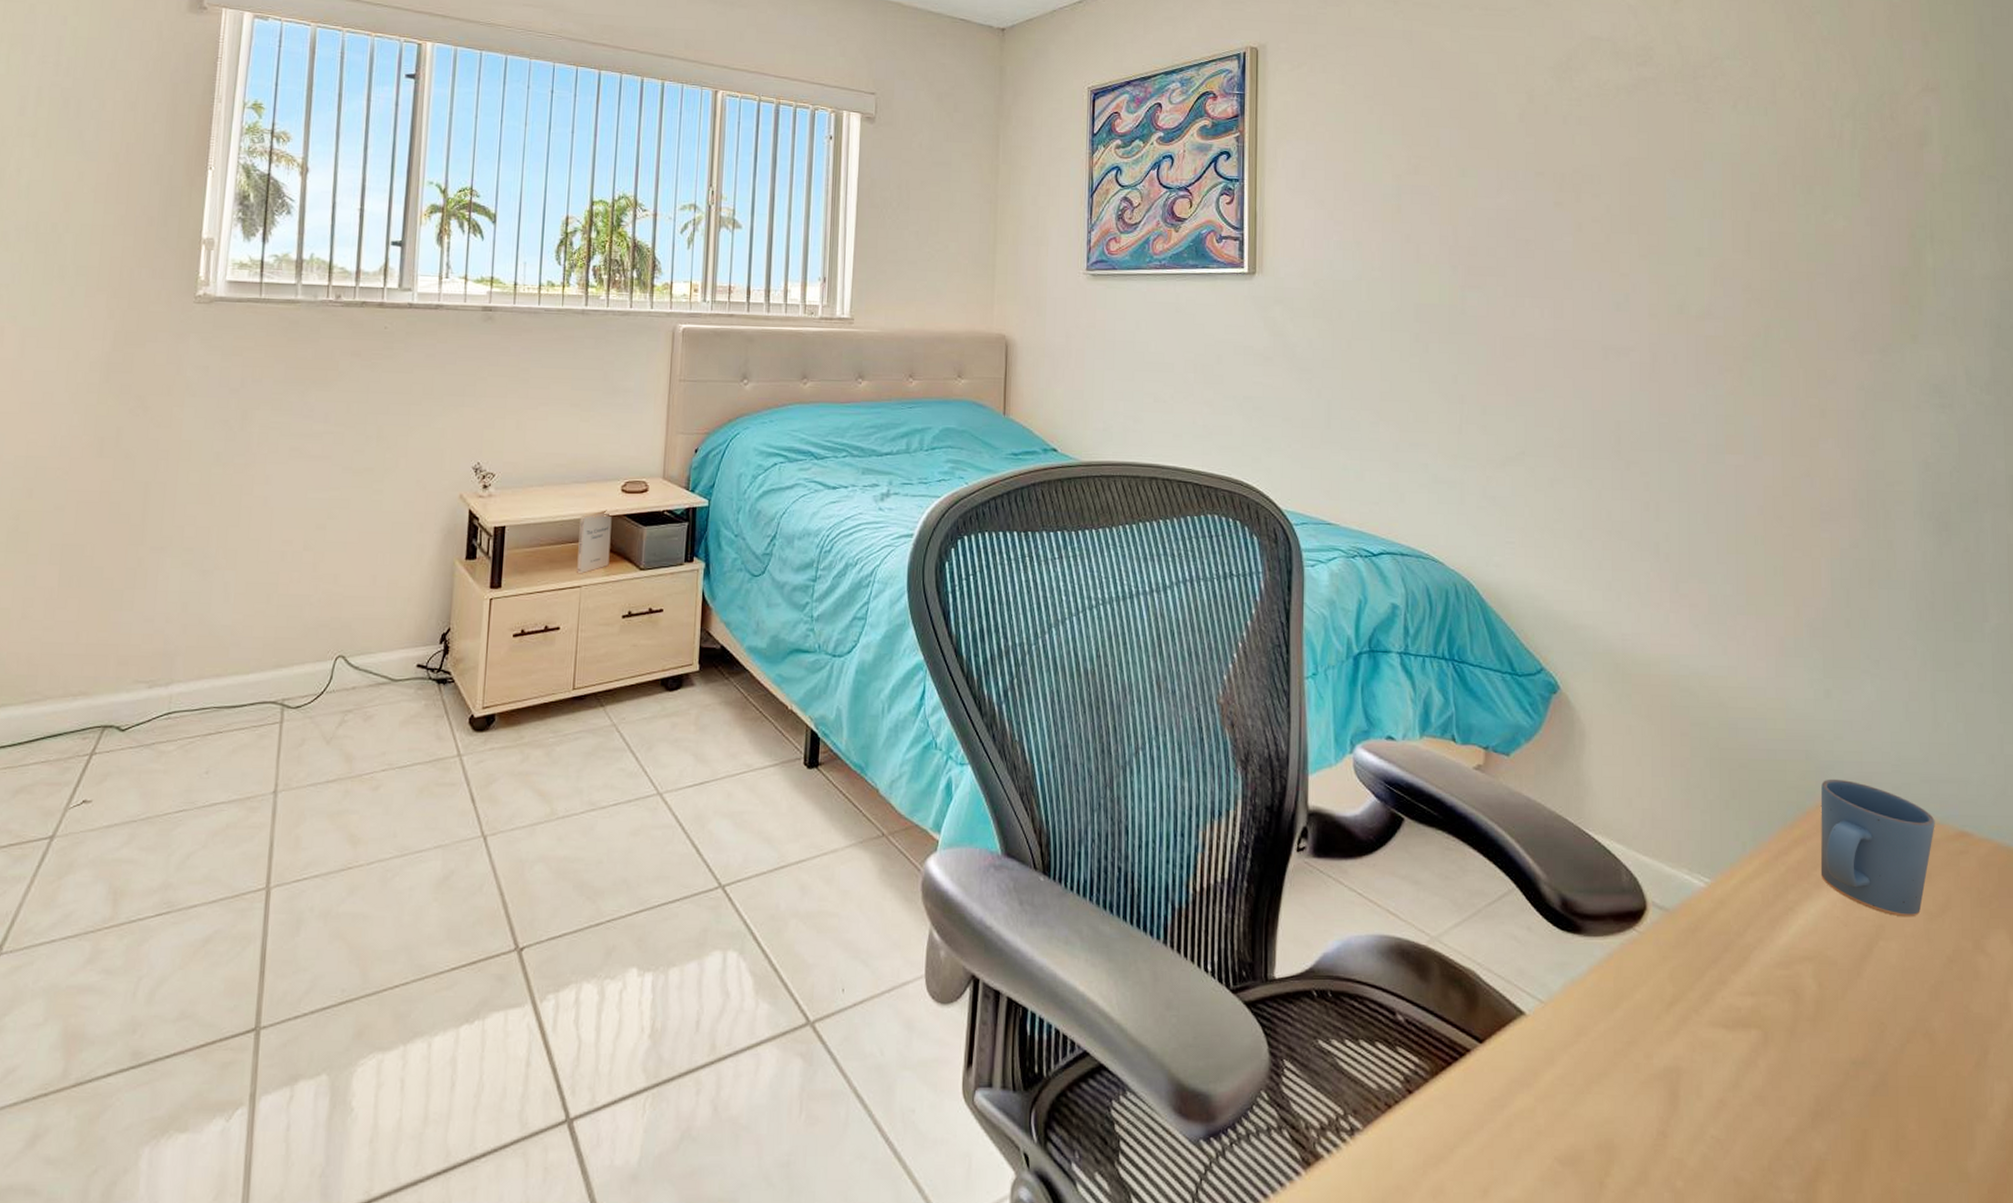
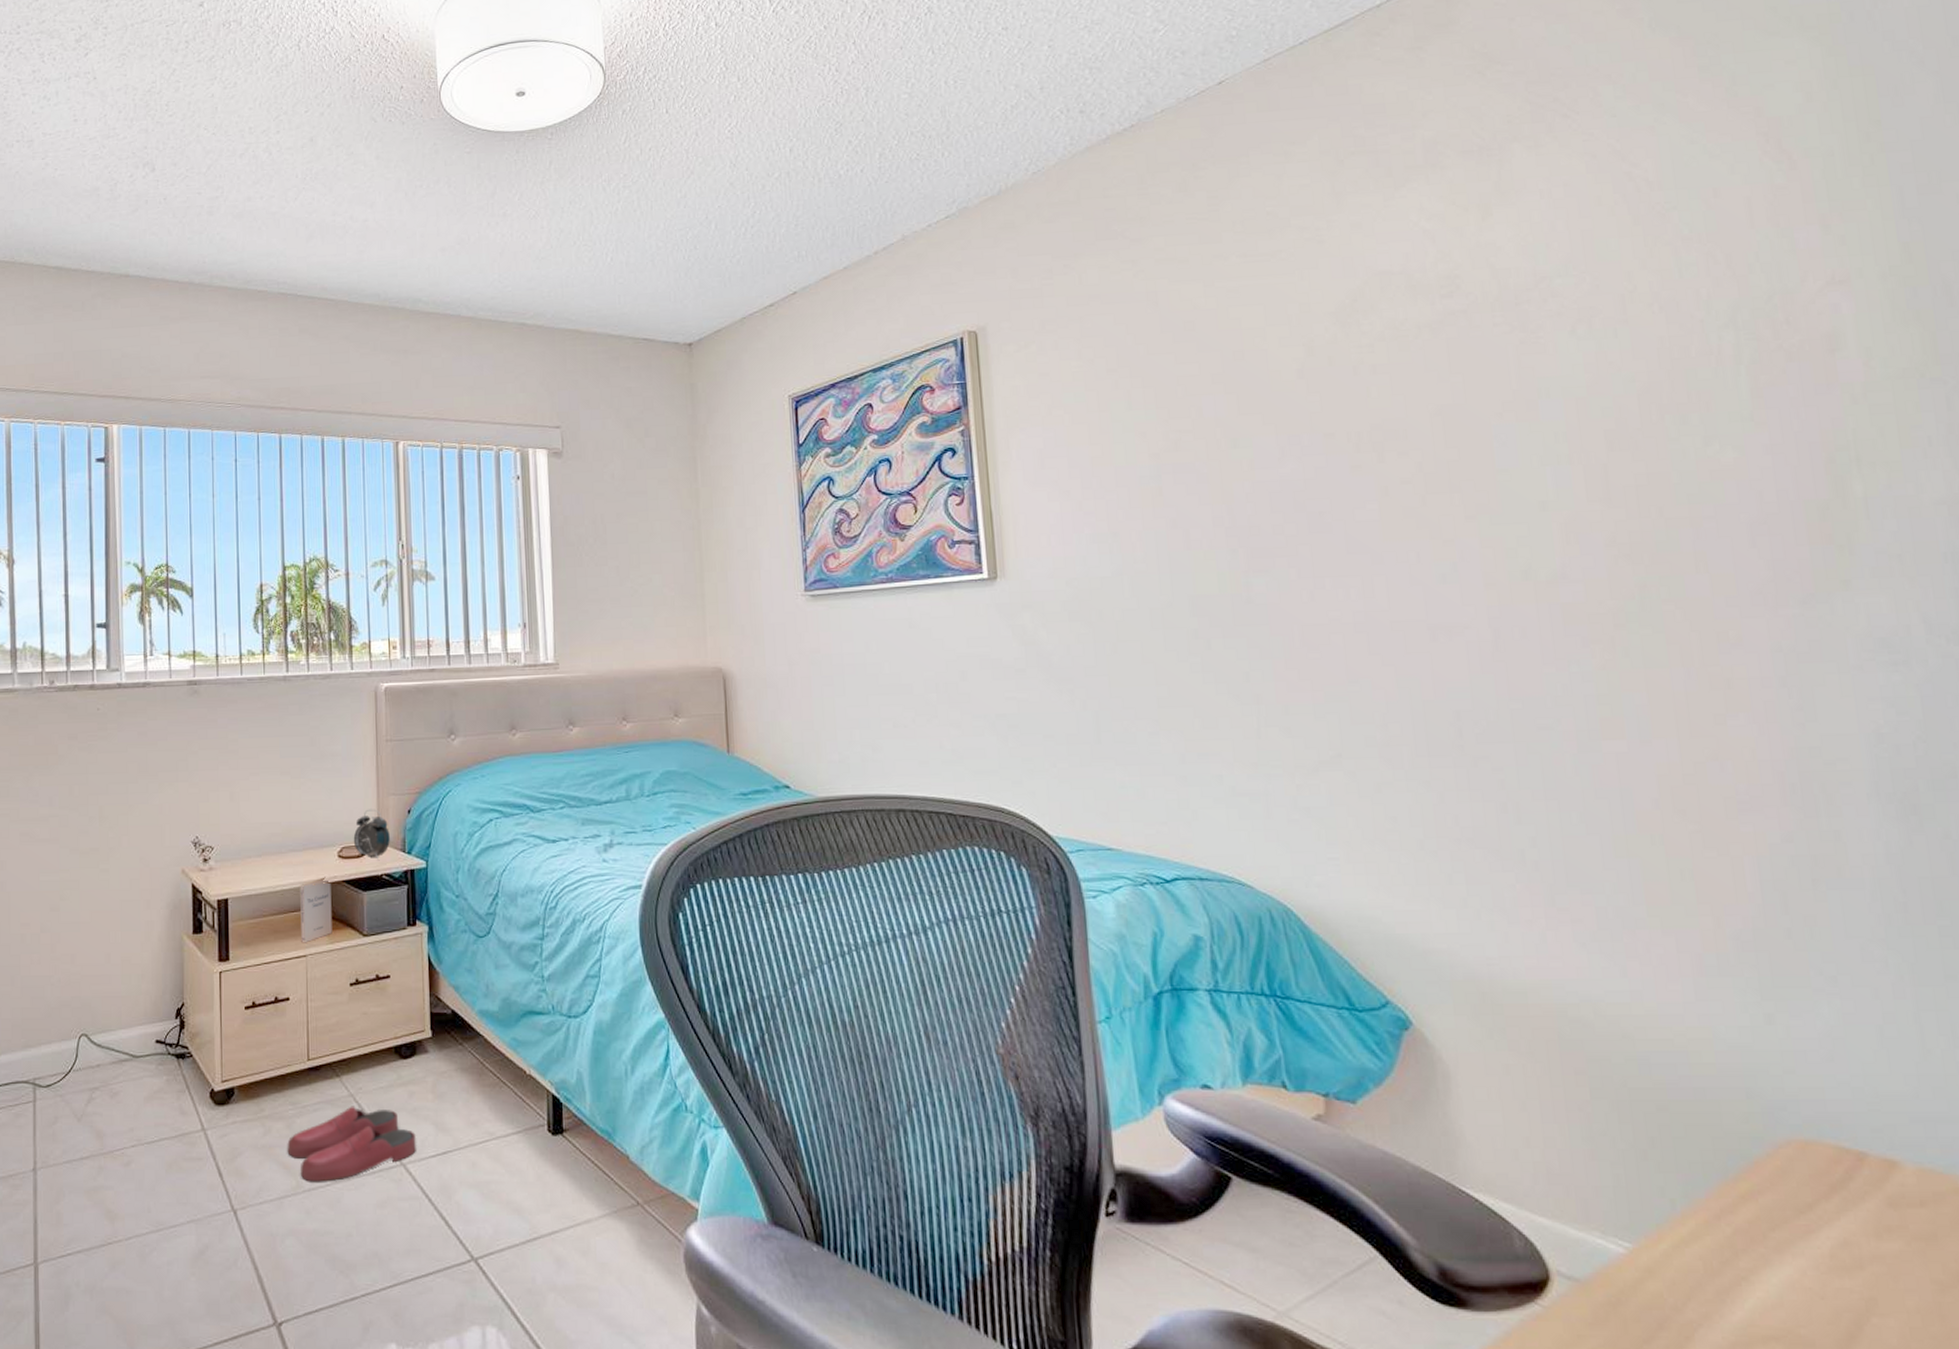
slippers: none [544,735,675,810] -> present [287,1106,416,1182]
alarm clock: none [638,446,675,496] -> present [353,809,390,860]
mug: present [1820,779,1935,917] -> none [1771,1121,1937,1288]

